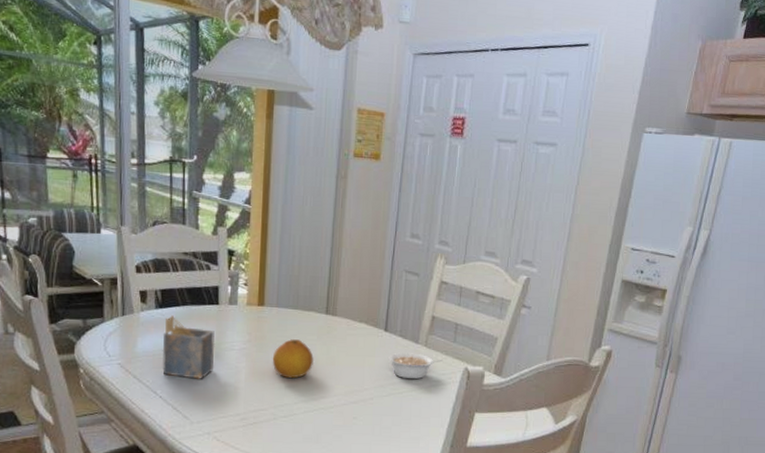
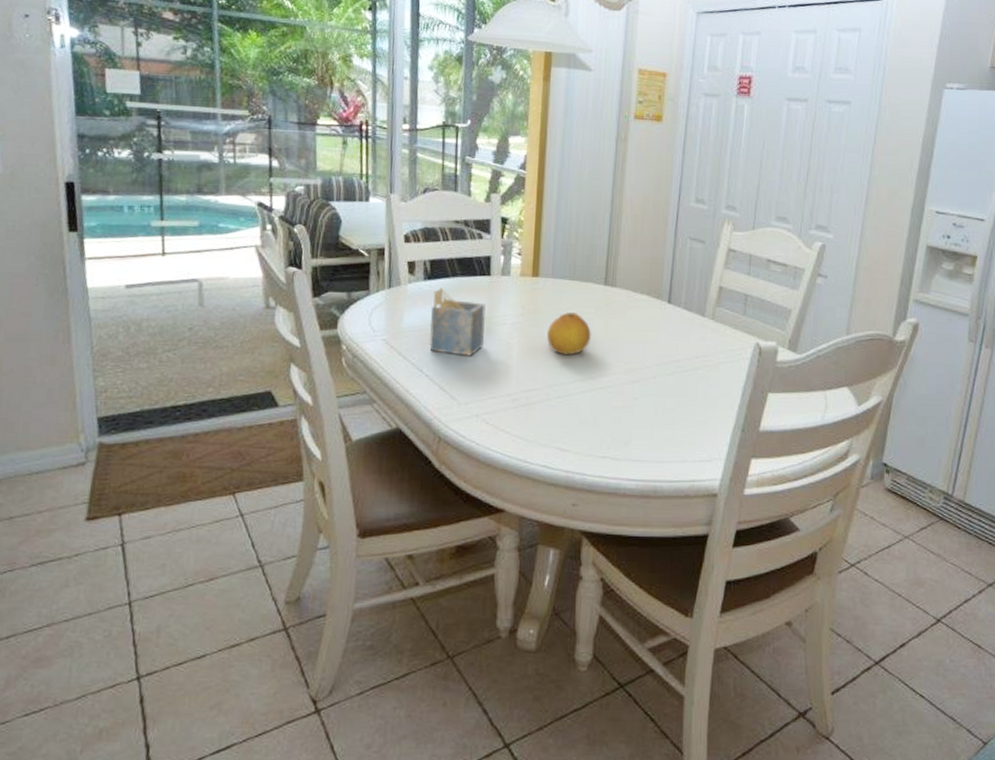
legume: present [388,352,443,380] -> none [672,326,732,356]

